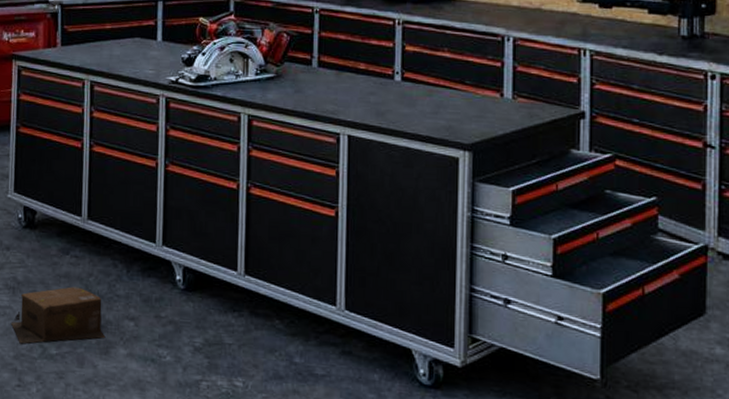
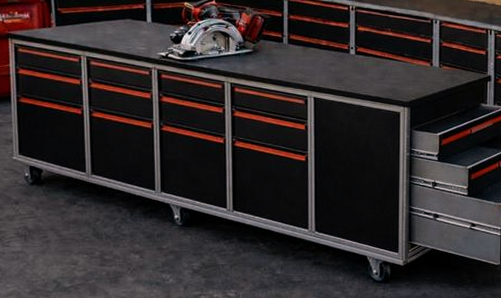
cardboard box: present [11,286,106,344] -> none [25,230,114,281]

